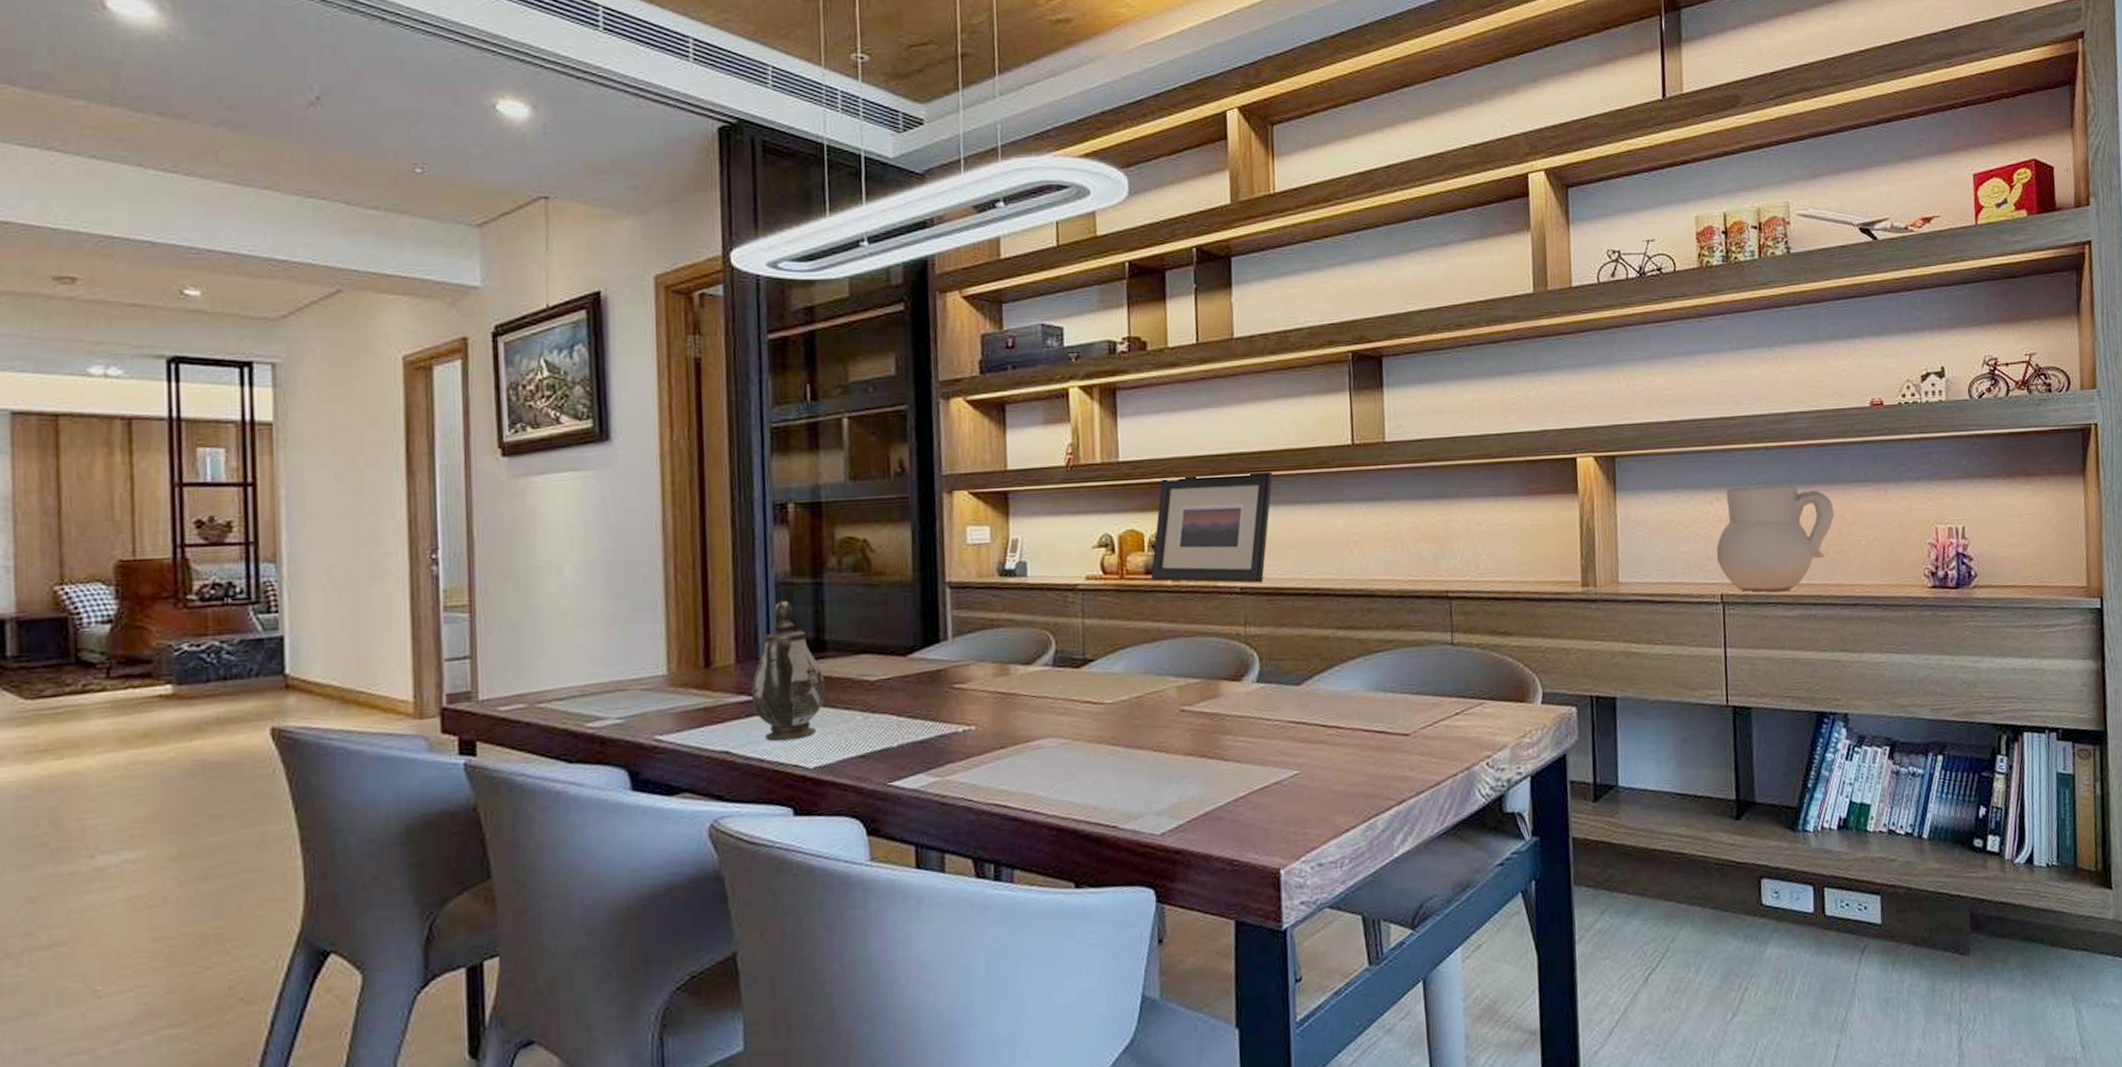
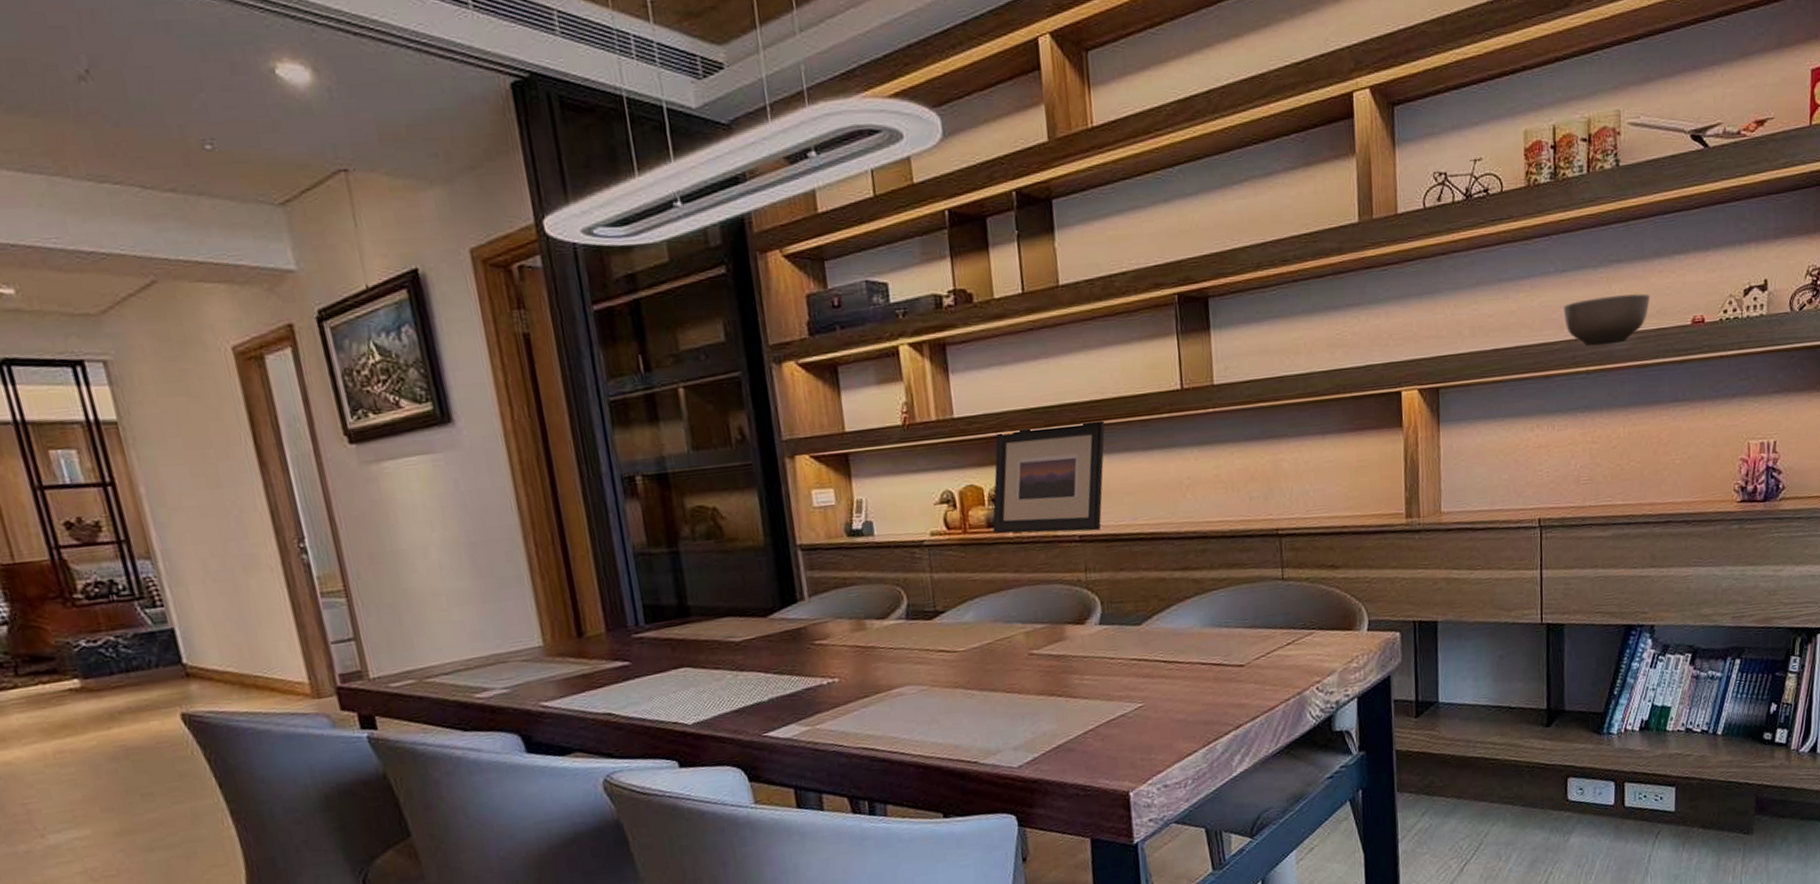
teapot: present [751,600,826,742] -> none [624,570,696,703]
ceramic jug: present [1717,485,1835,592] -> none [1536,408,1651,515]
bowl: none [1739,374,1828,423] -> present [1563,293,1651,347]

